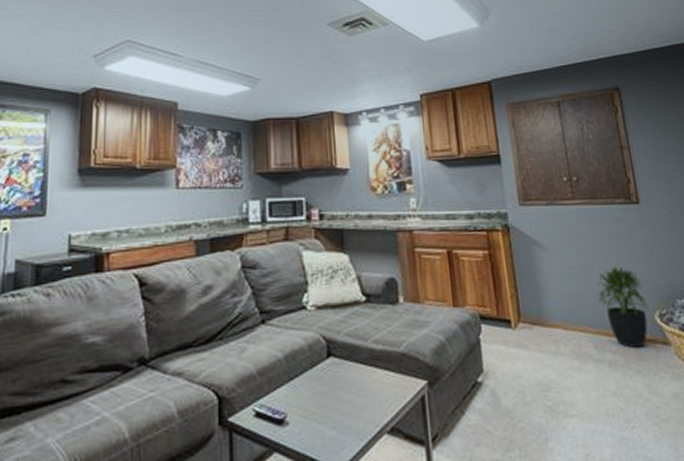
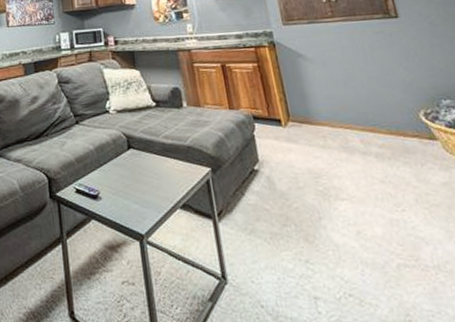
potted plant: present [597,266,649,348] -> none [360,72,413,142]

